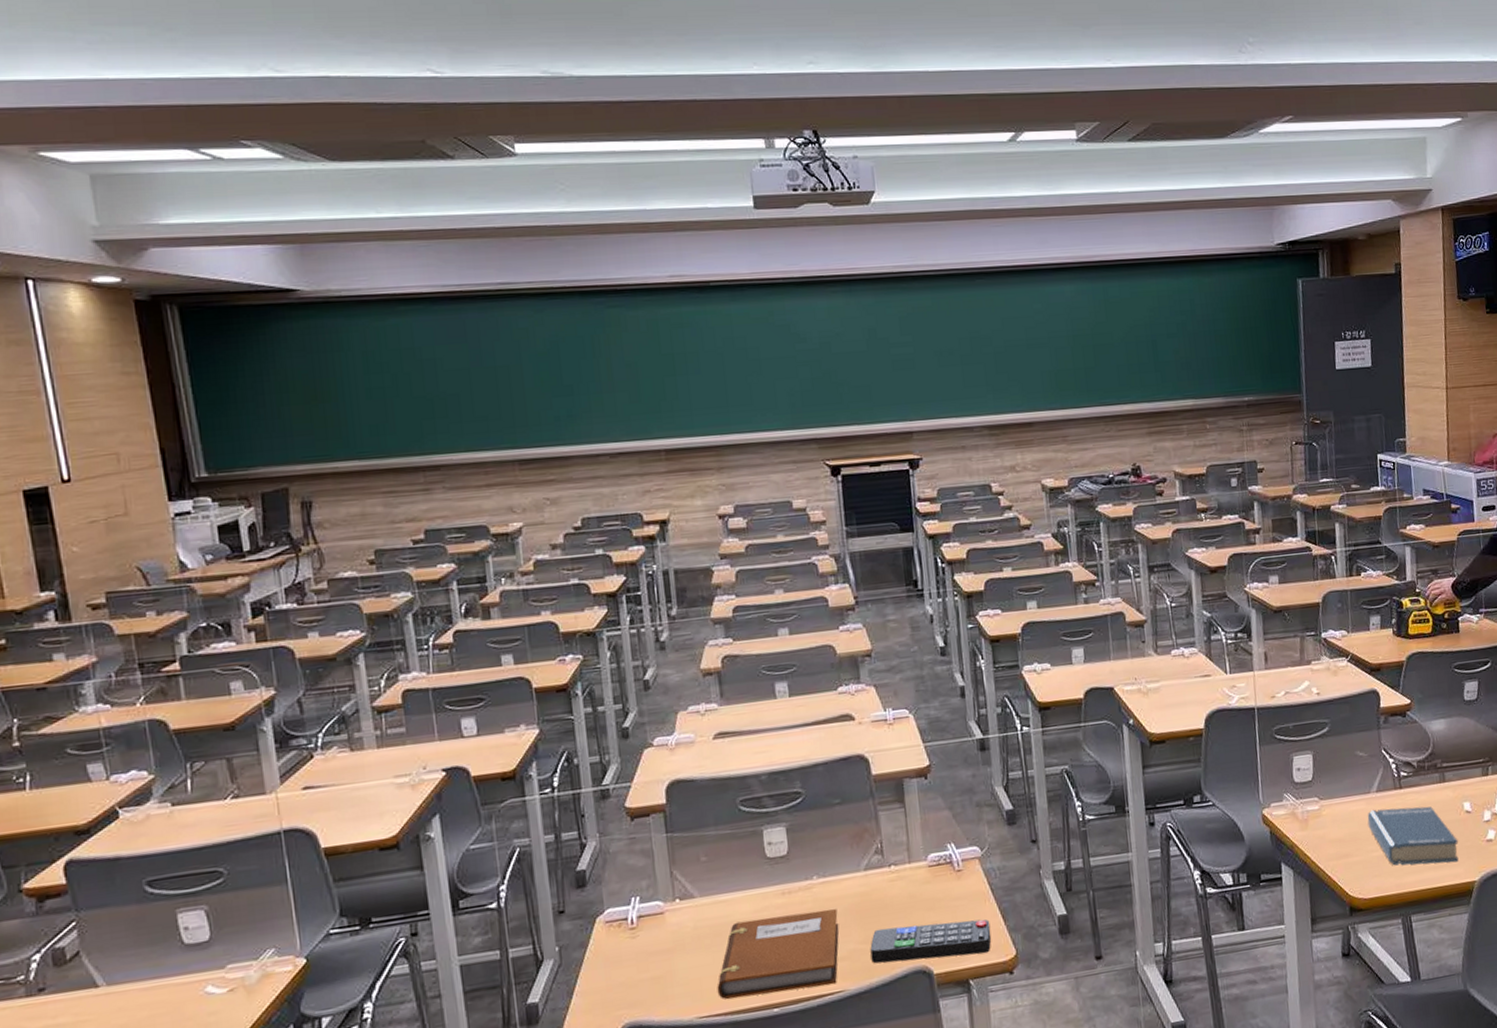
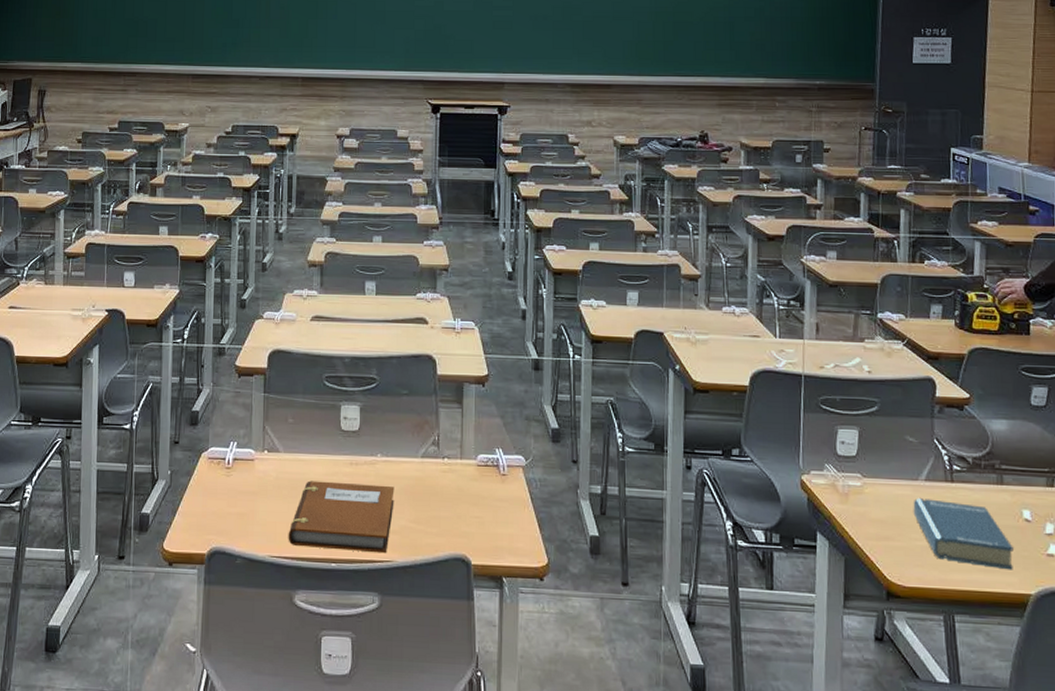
remote control: present [870,919,991,964] -> none [418,512,527,555]

